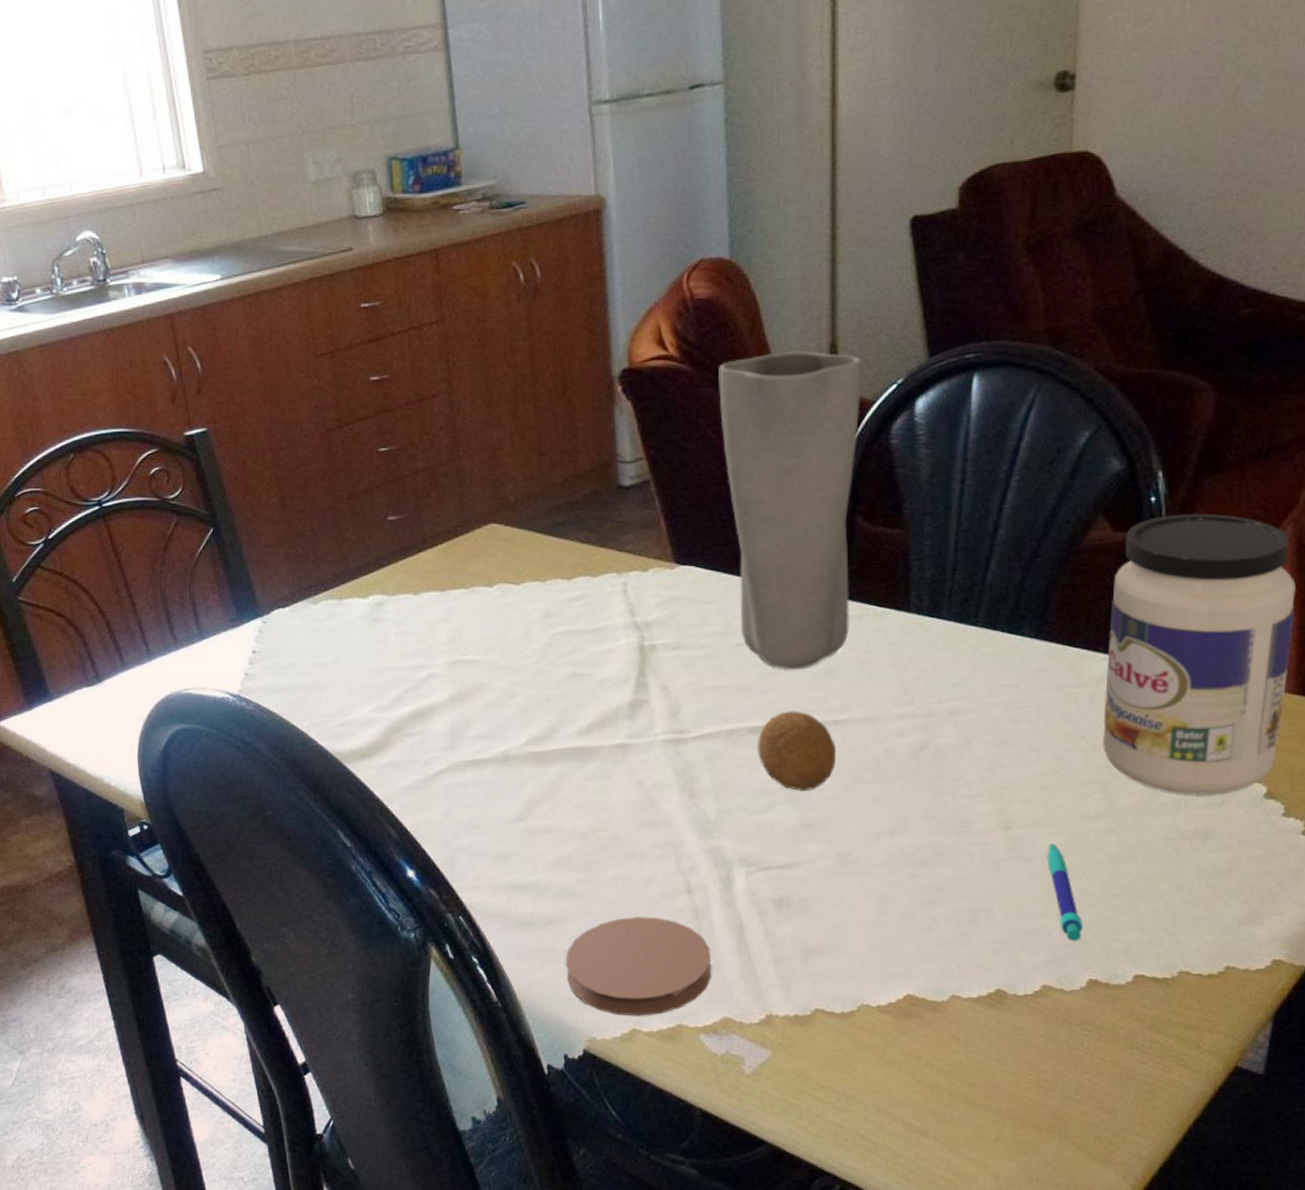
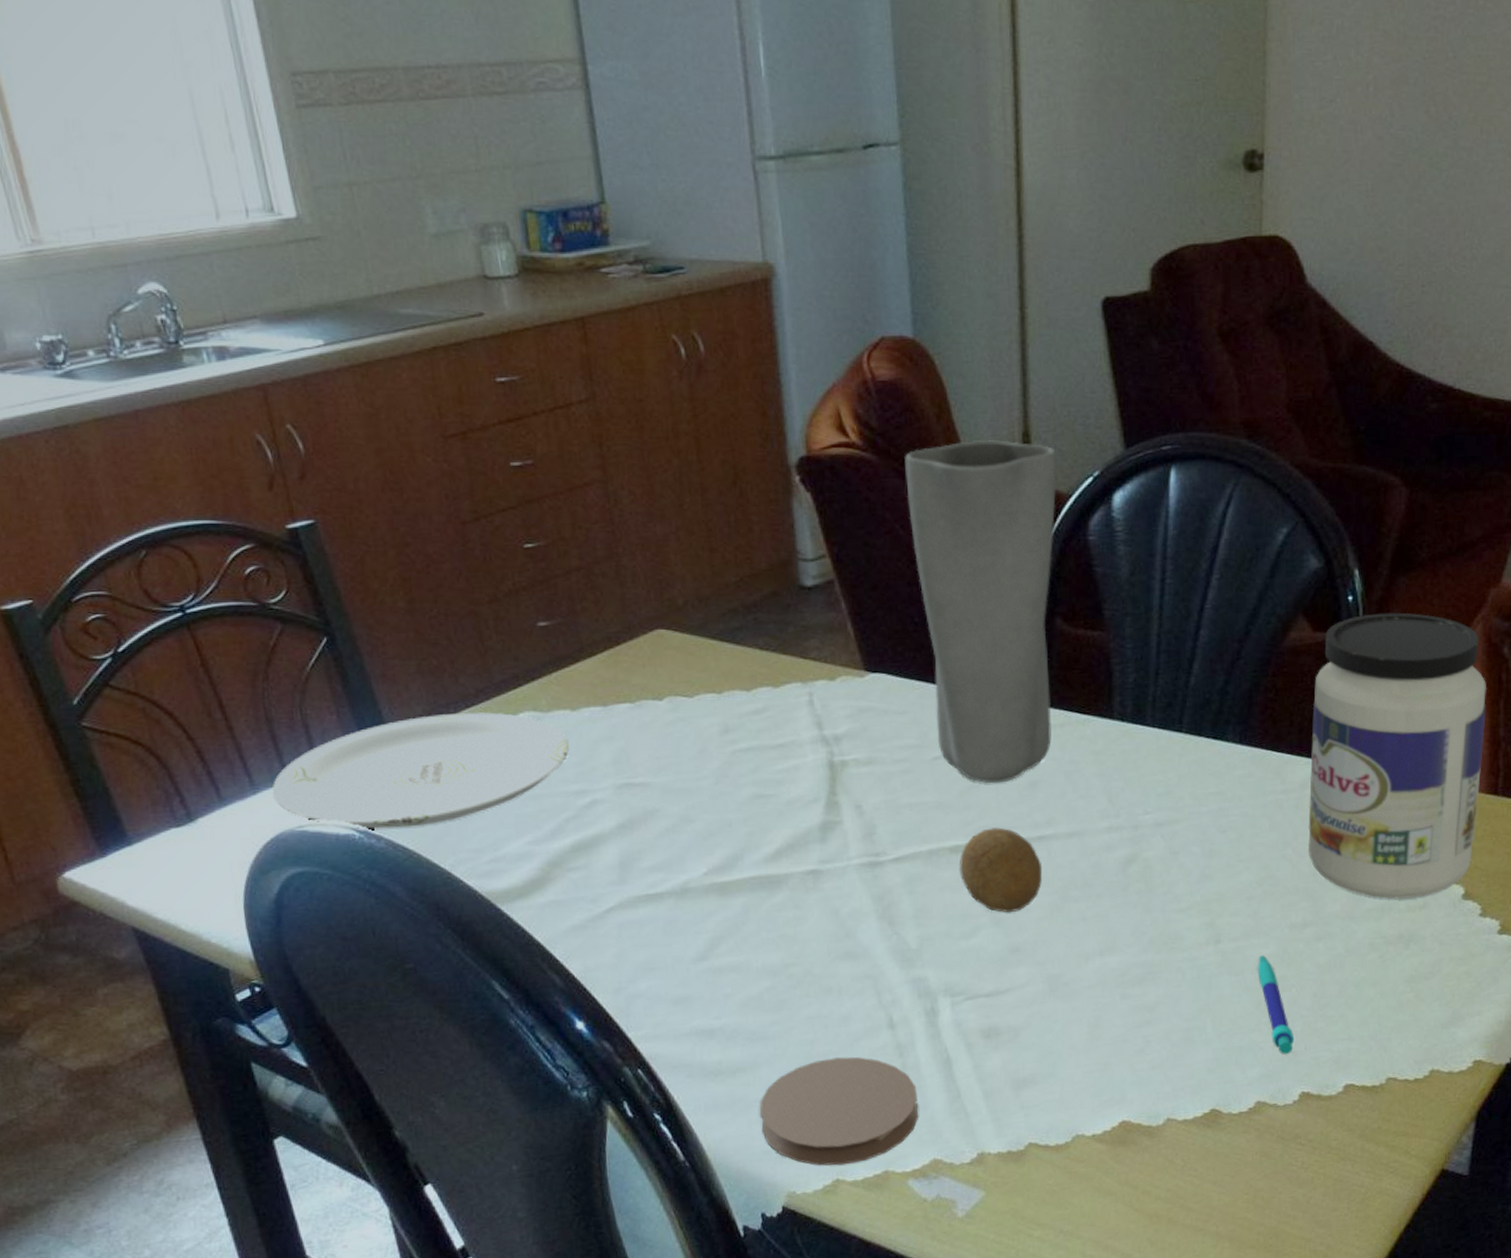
plate: none [164,595,410,694] -> present [271,712,569,829]

